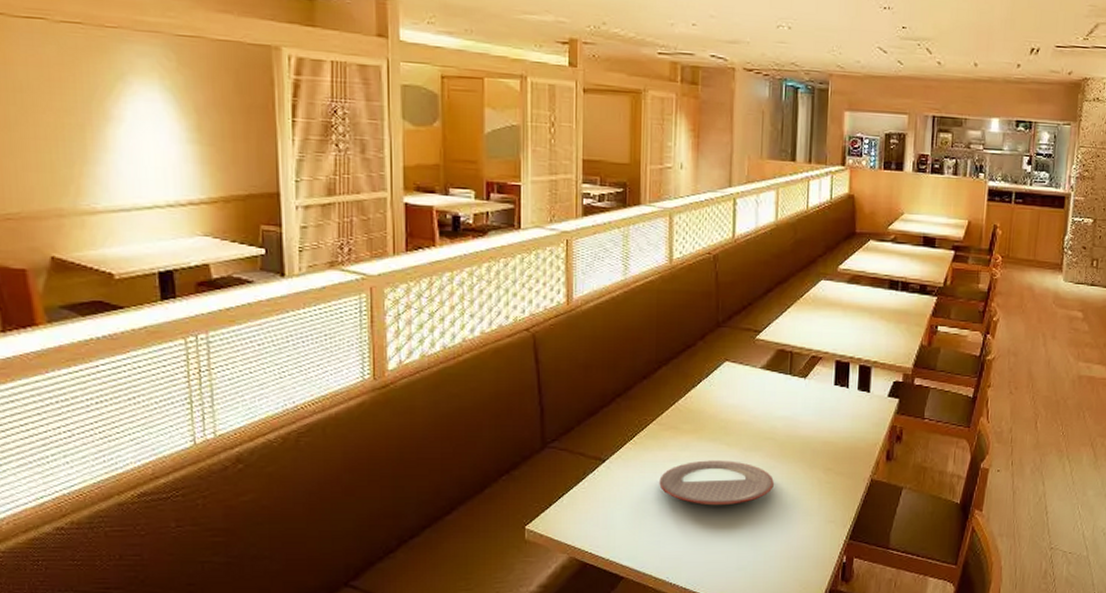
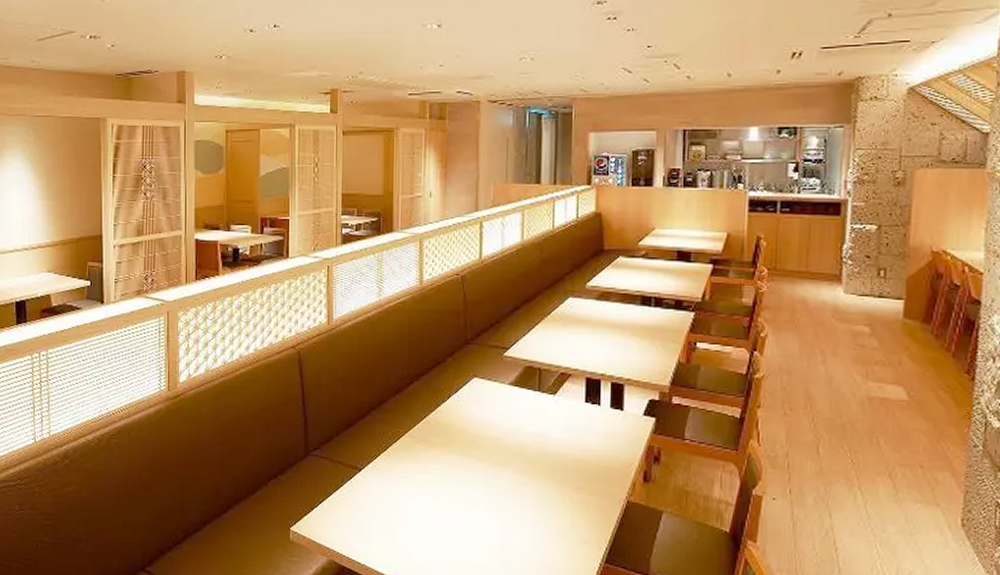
plate: present [659,460,774,506] -> none [411,473,524,520]

